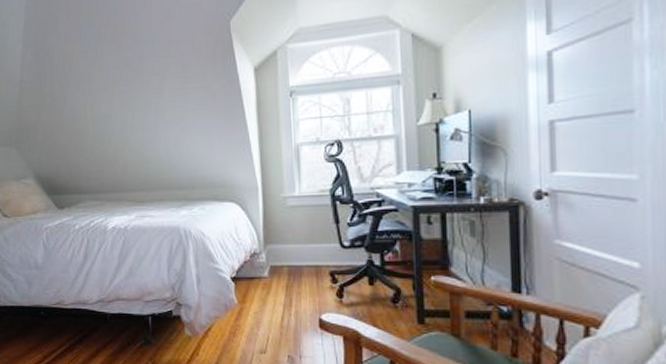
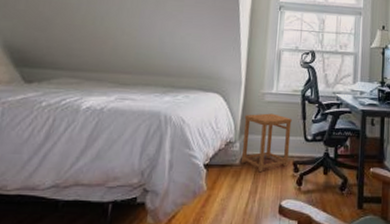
side table: none [267,219,325,285] -> present [242,113,292,173]

